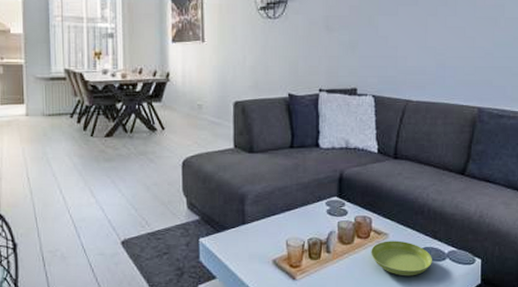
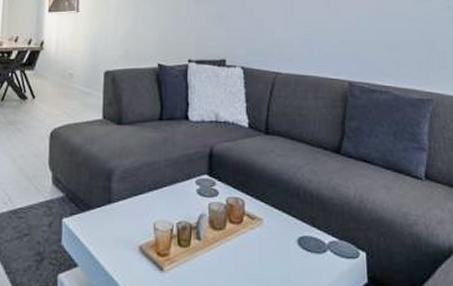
saucer: present [371,240,432,276] -> none [244,227,312,271]

